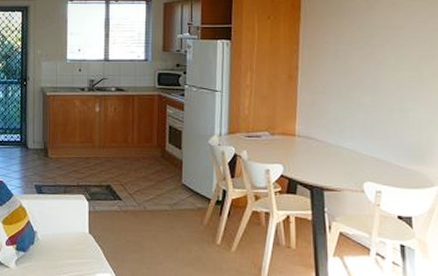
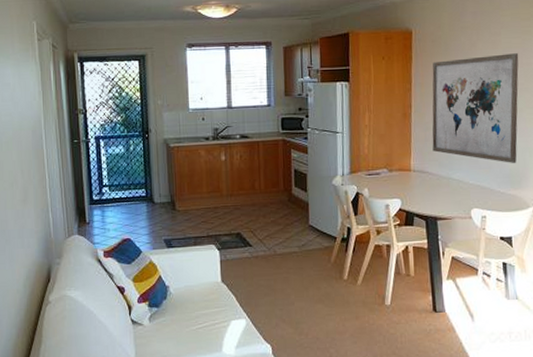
wall art: none [320,17,424,136] -> present [432,53,519,163]

